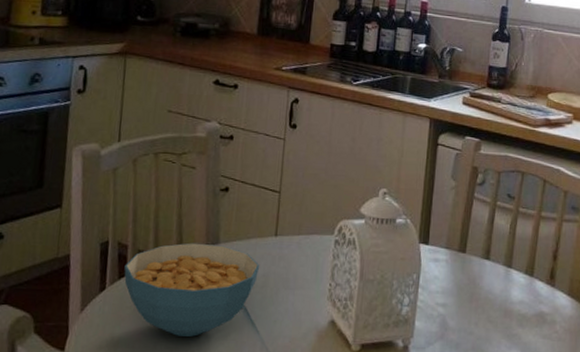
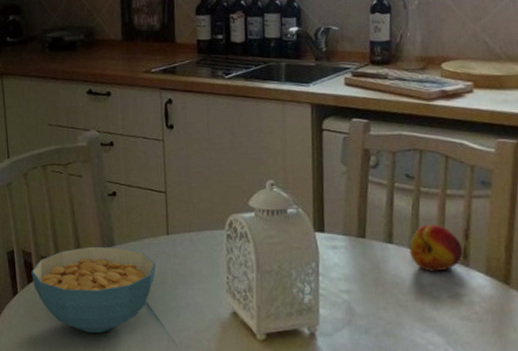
fruit: none [504,243,551,290] -> present [409,224,463,272]

